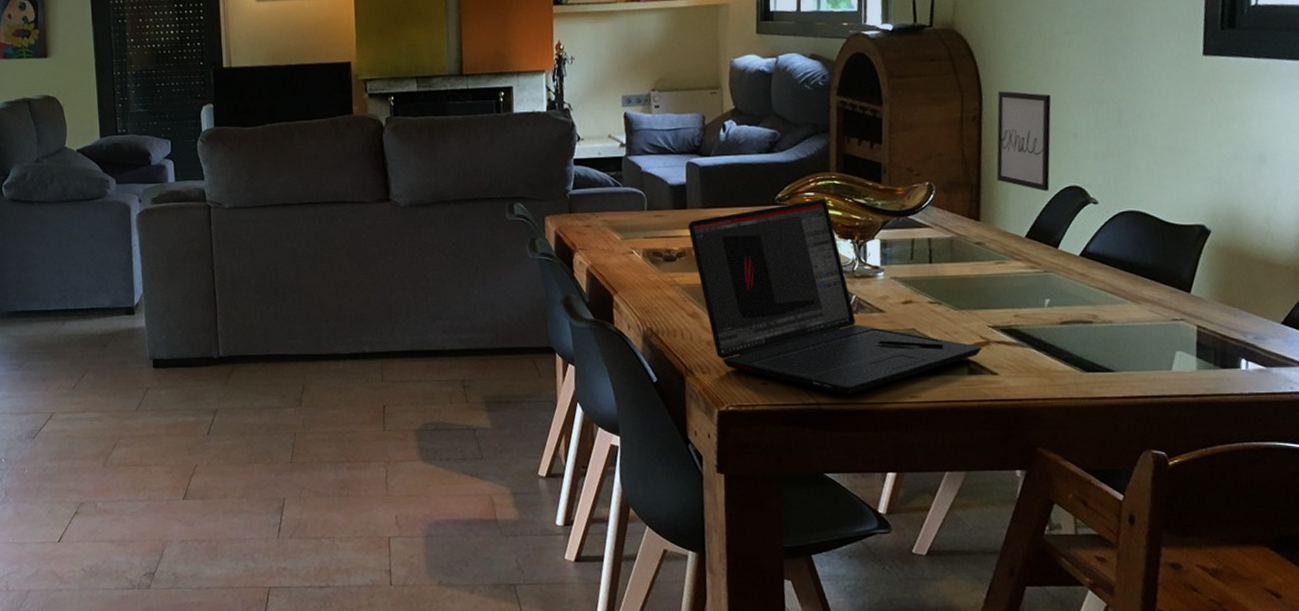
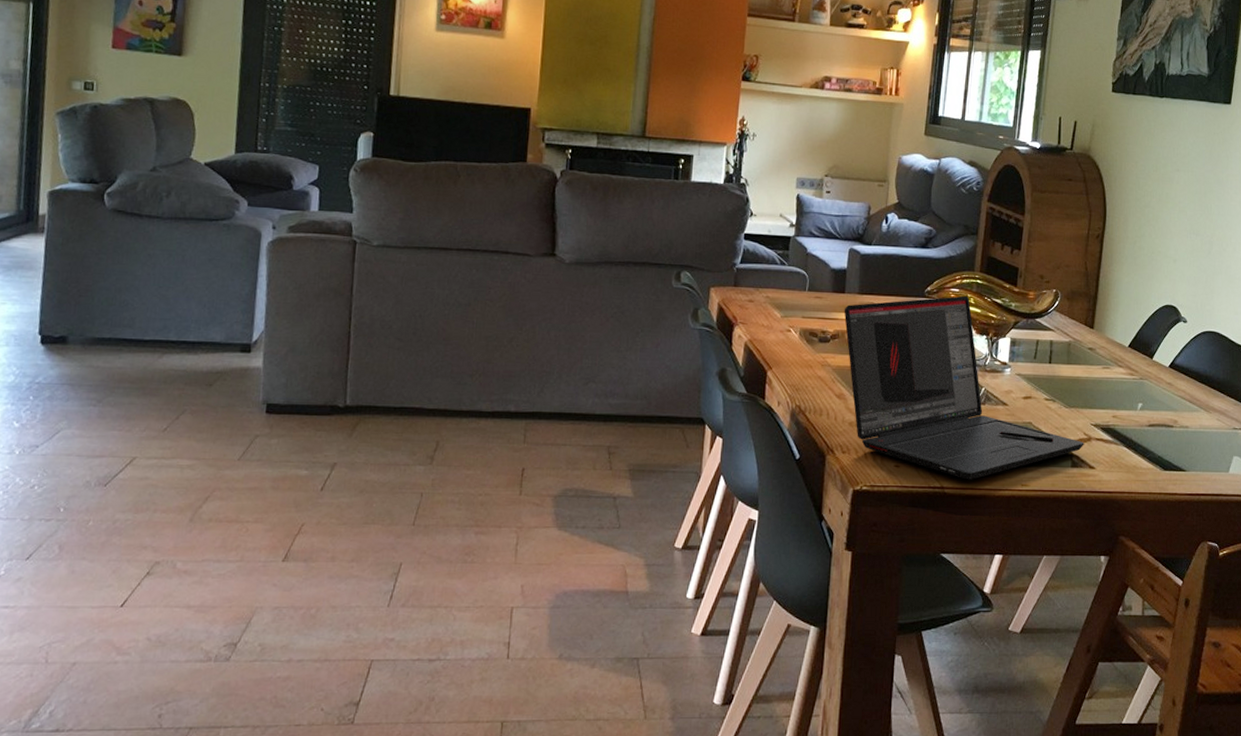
wall art: present [996,91,1052,192] -> none [1111,215,1160,308]

